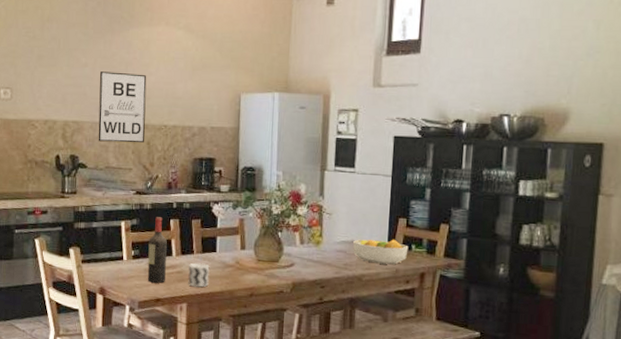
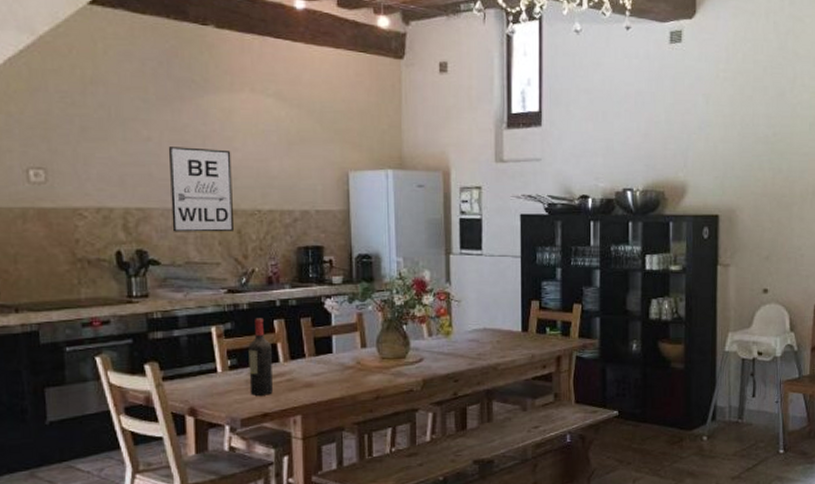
cup: present [188,263,210,287] -> none [301,367,326,395]
fruit bowl: present [352,239,409,265] -> none [484,323,543,350]

